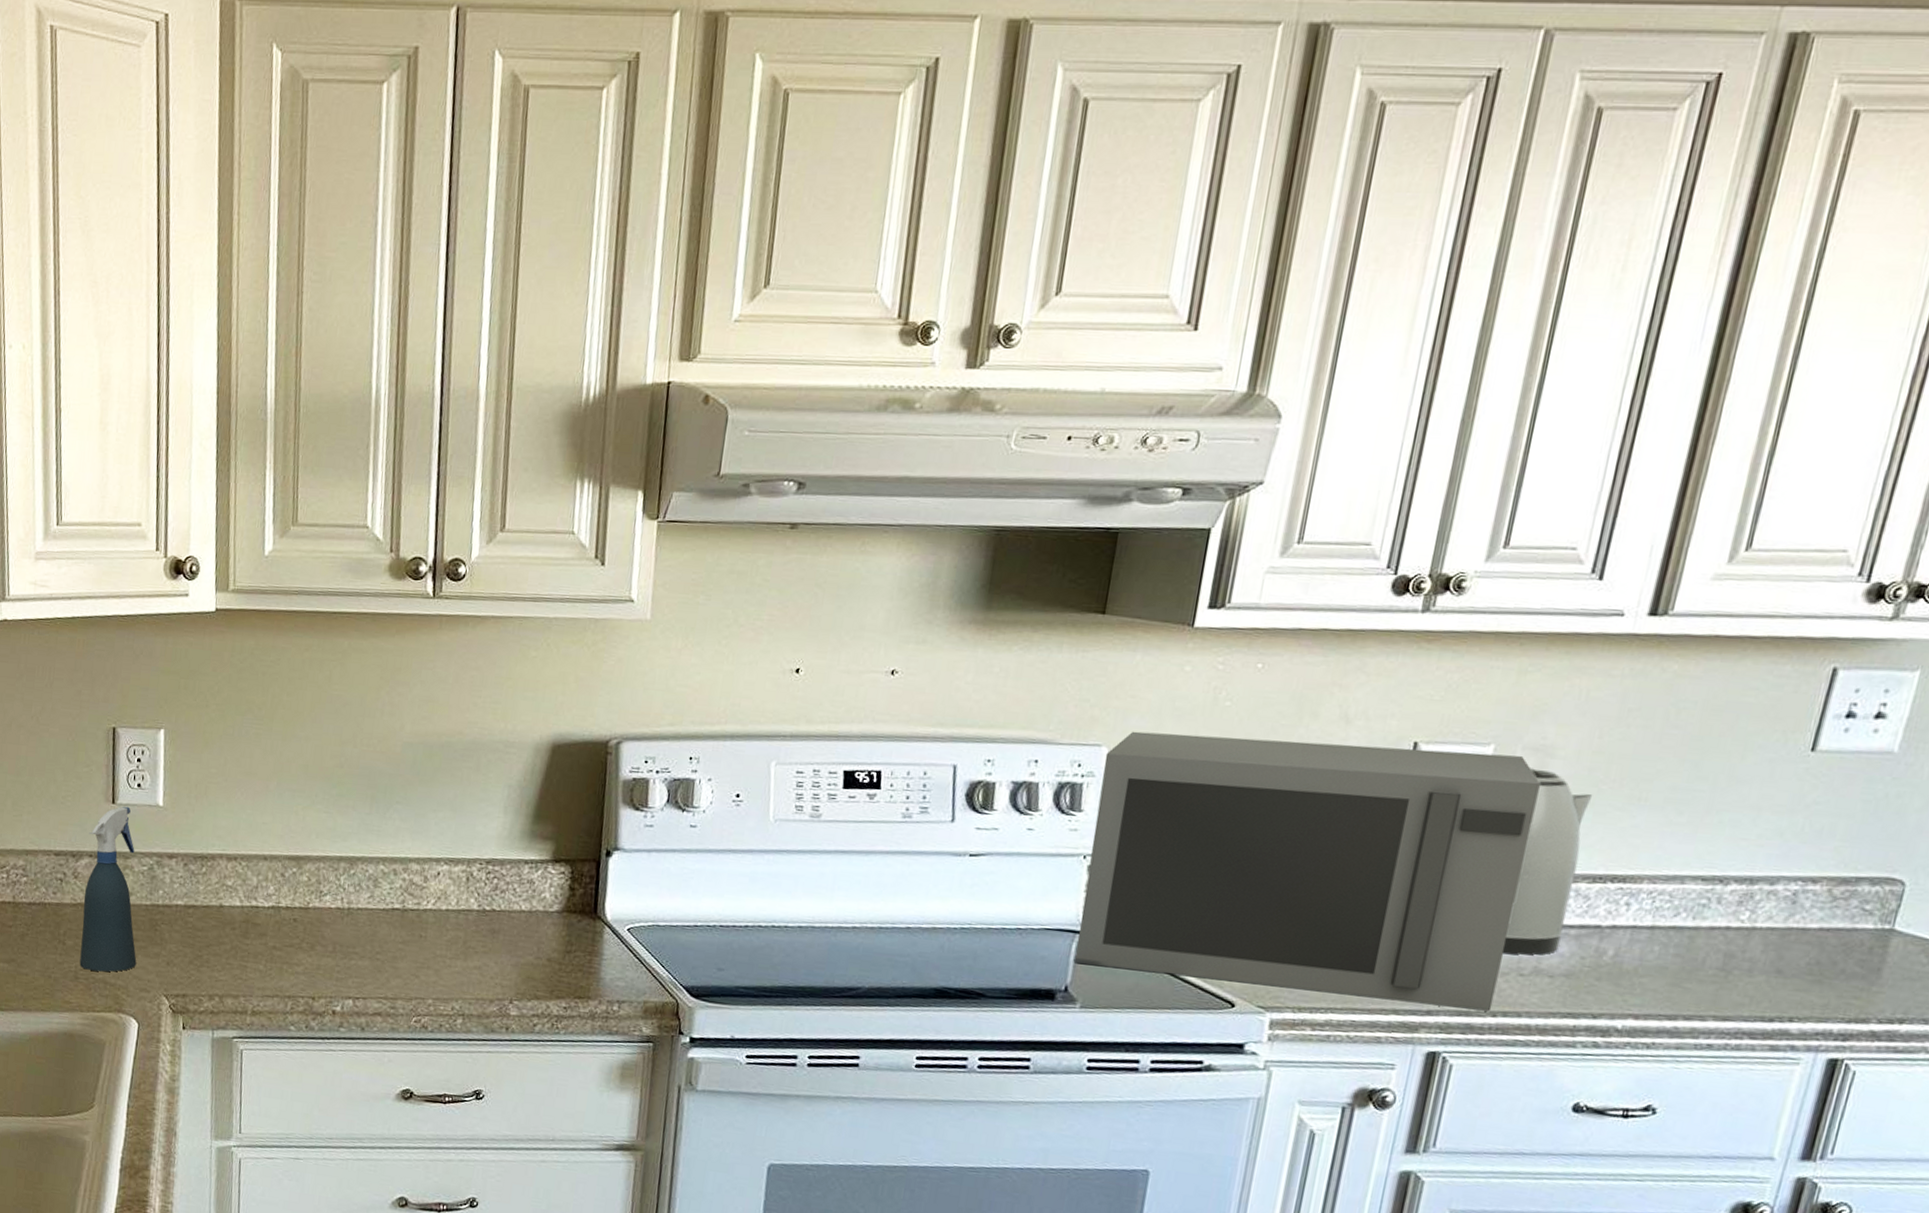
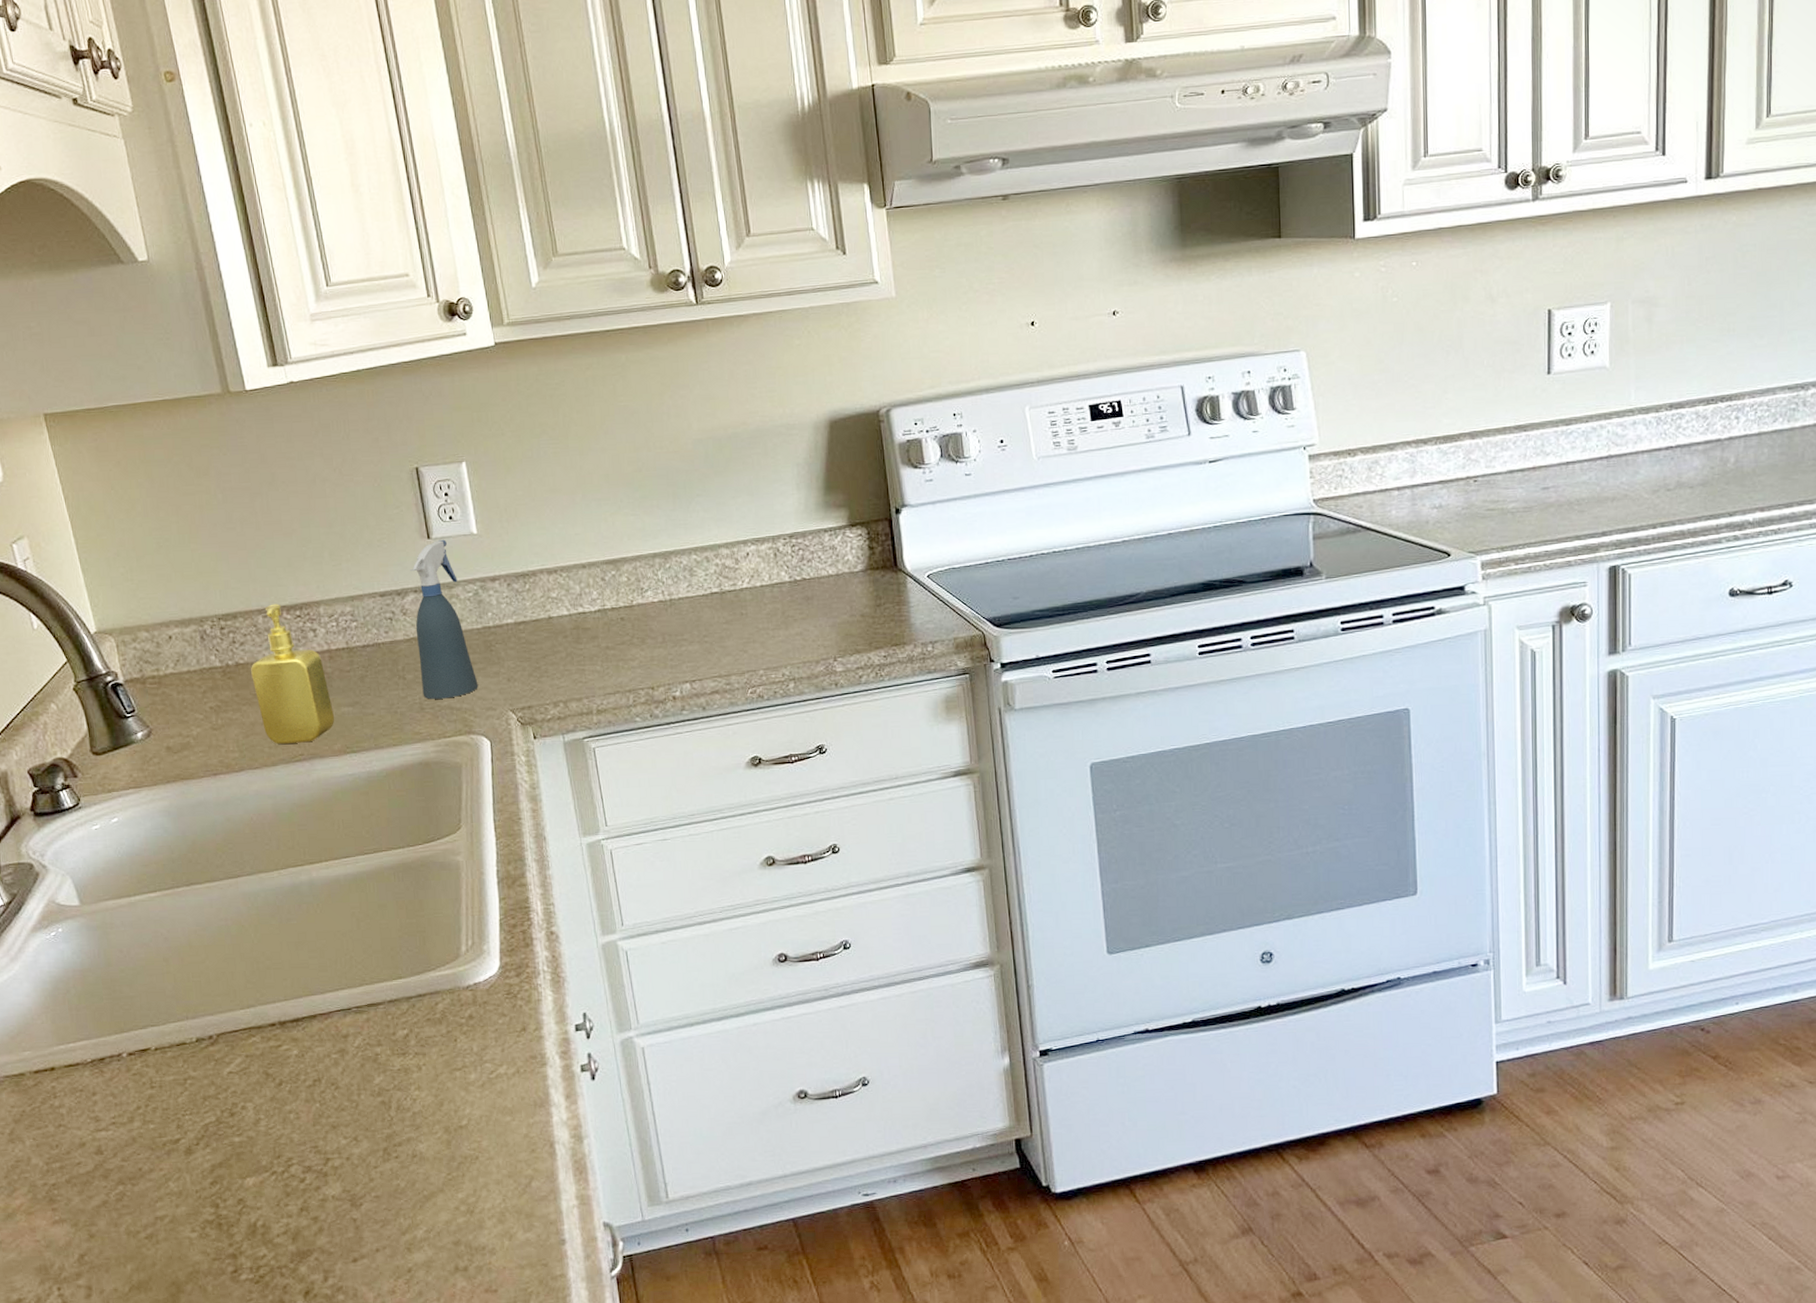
microwave: present [1075,731,1541,1011] -> none [1304,309,1652,541]
kettle: present [1501,768,1593,955] -> none [1641,317,1693,474]

